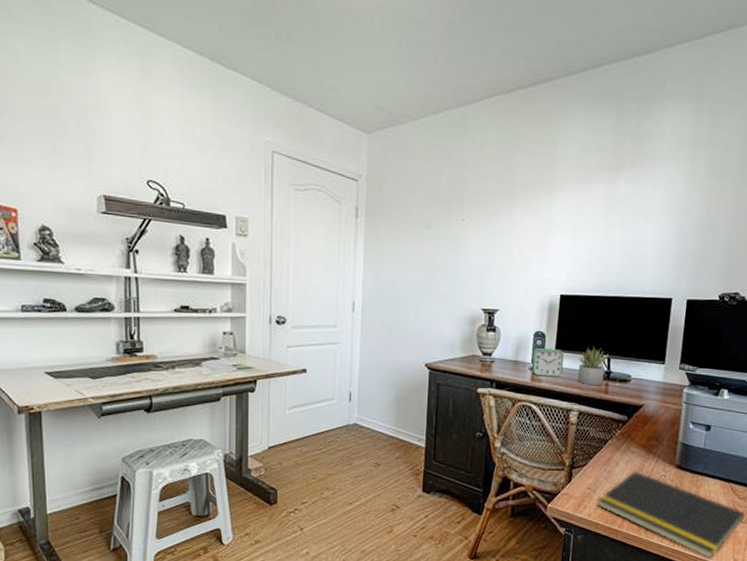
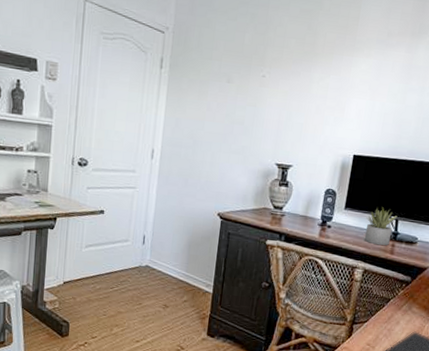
alarm clock: present [532,348,565,377] -> none [321,205,353,235]

